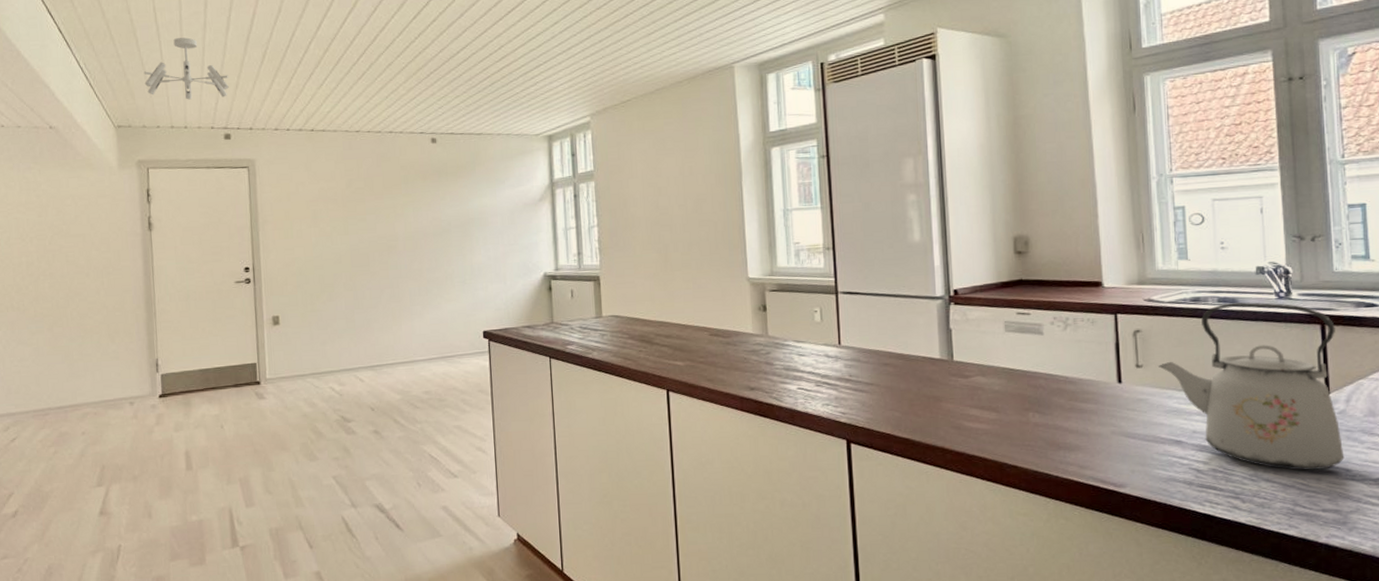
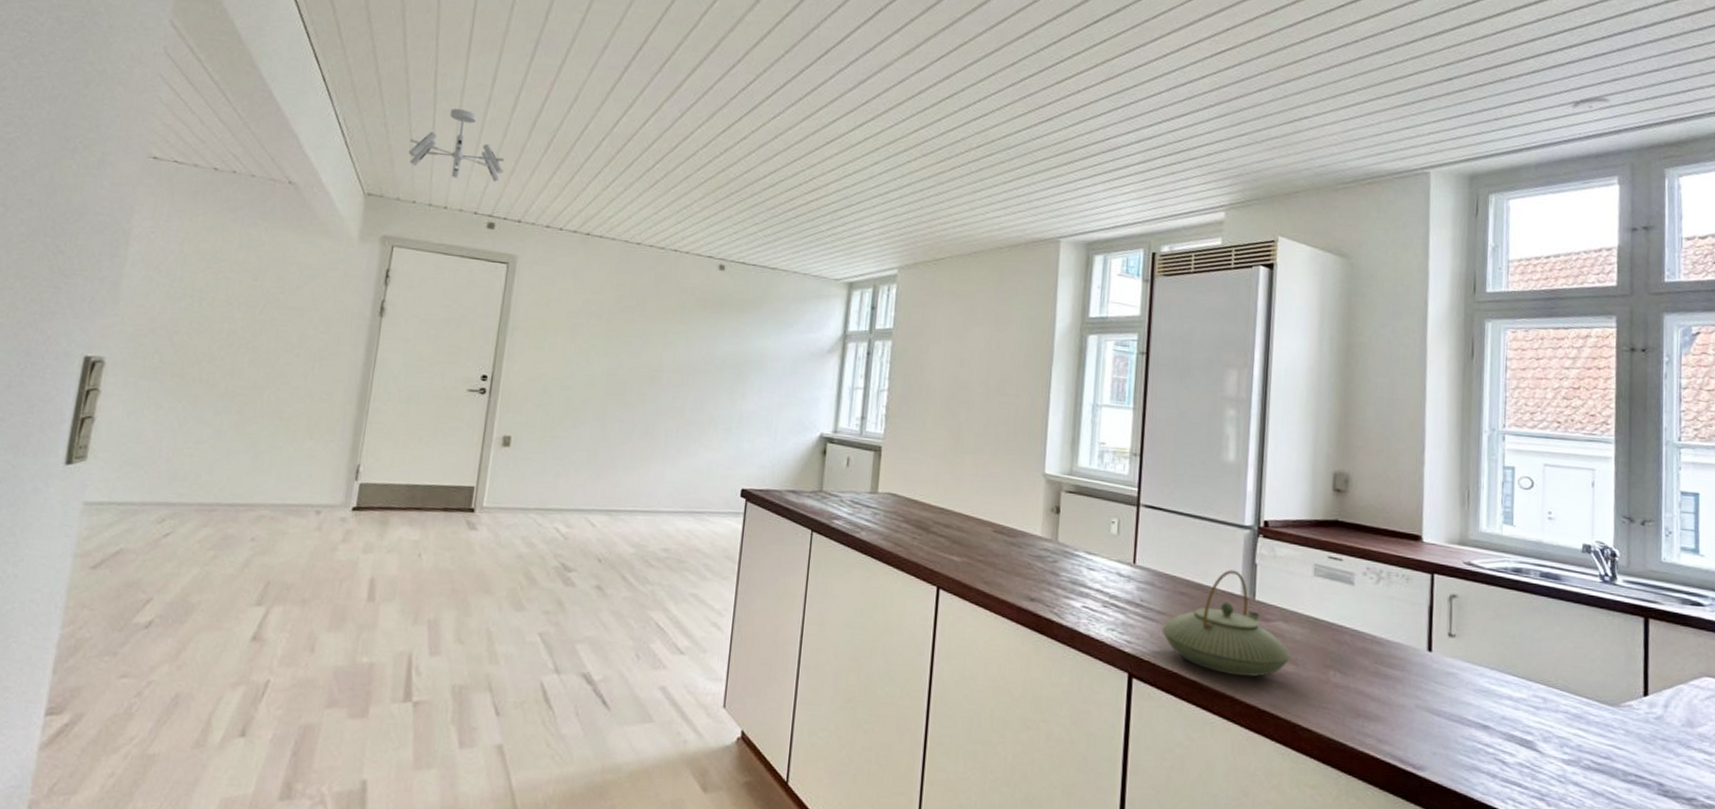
teapot: none [872,337,993,429] -> present [1162,570,1292,678]
kettle: present [1157,302,1345,470] -> none [1471,579,1659,780]

